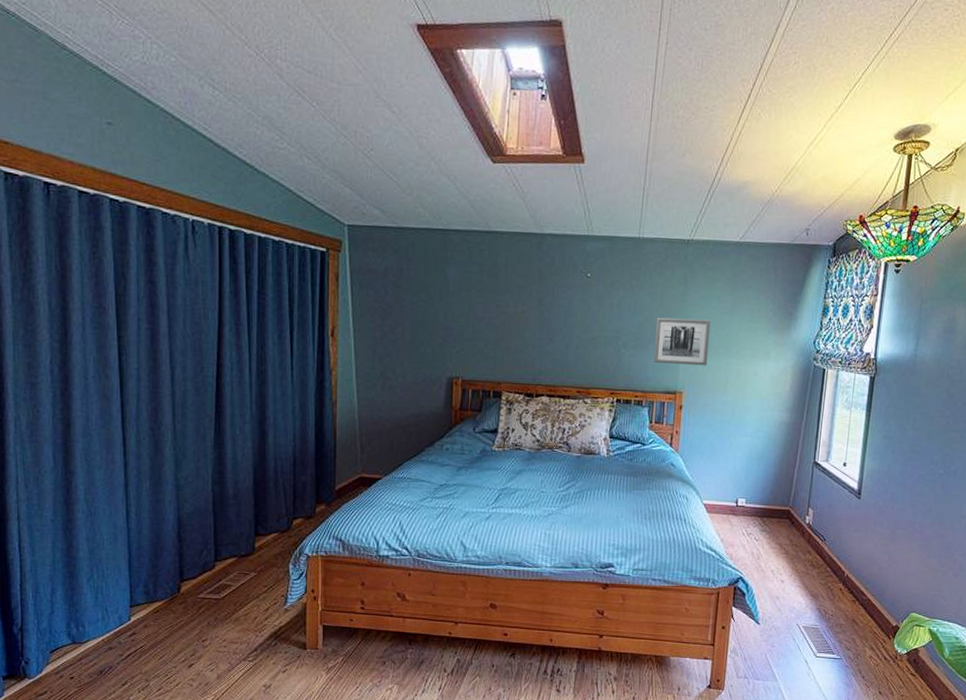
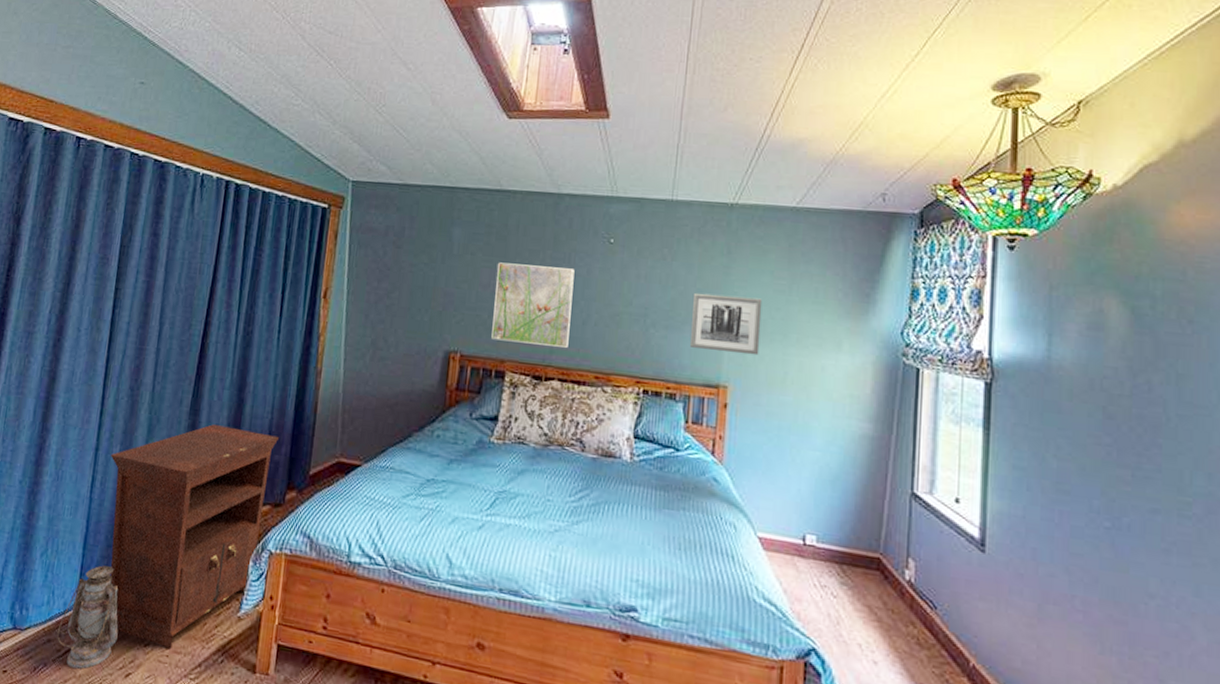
lantern: none [116,583,176,668] -> present [56,565,119,670]
nightstand: none [141,455,304,640] -> present [107,424,280,648]
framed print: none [488,297,558,369] -> present [491,262,575,348]

